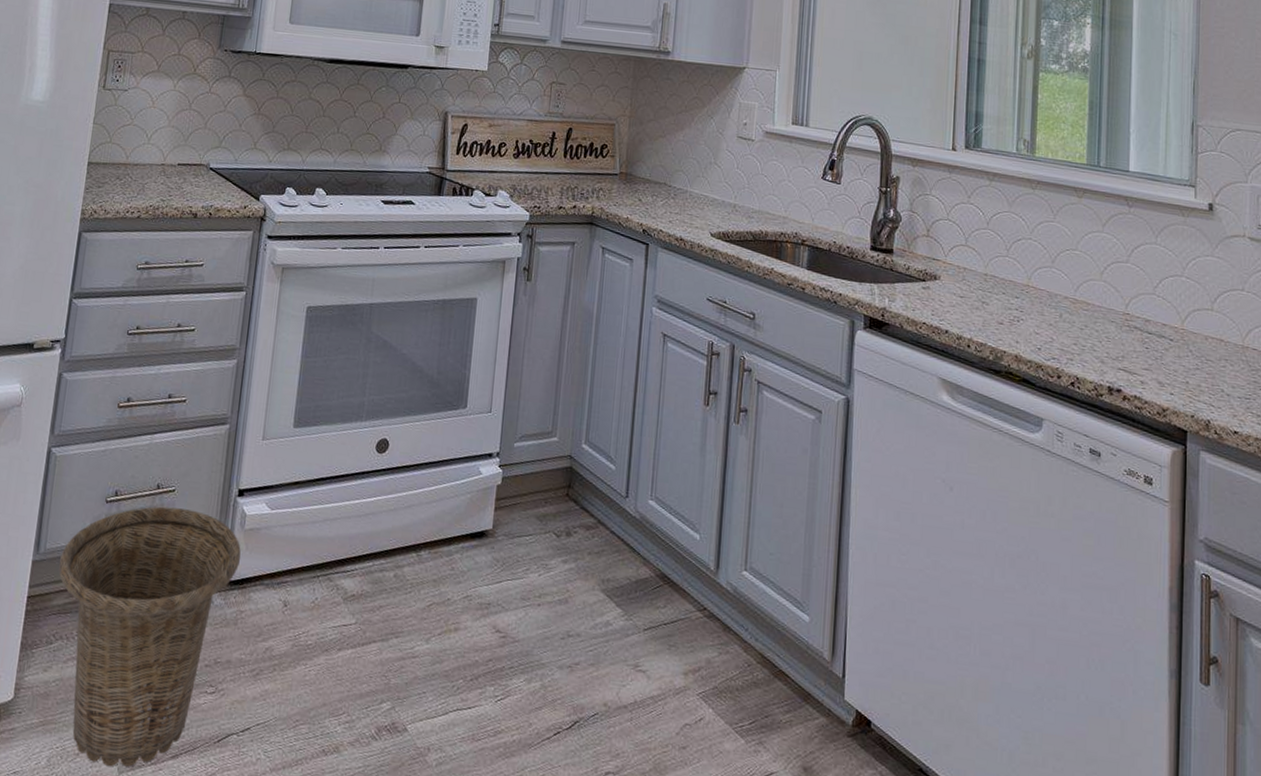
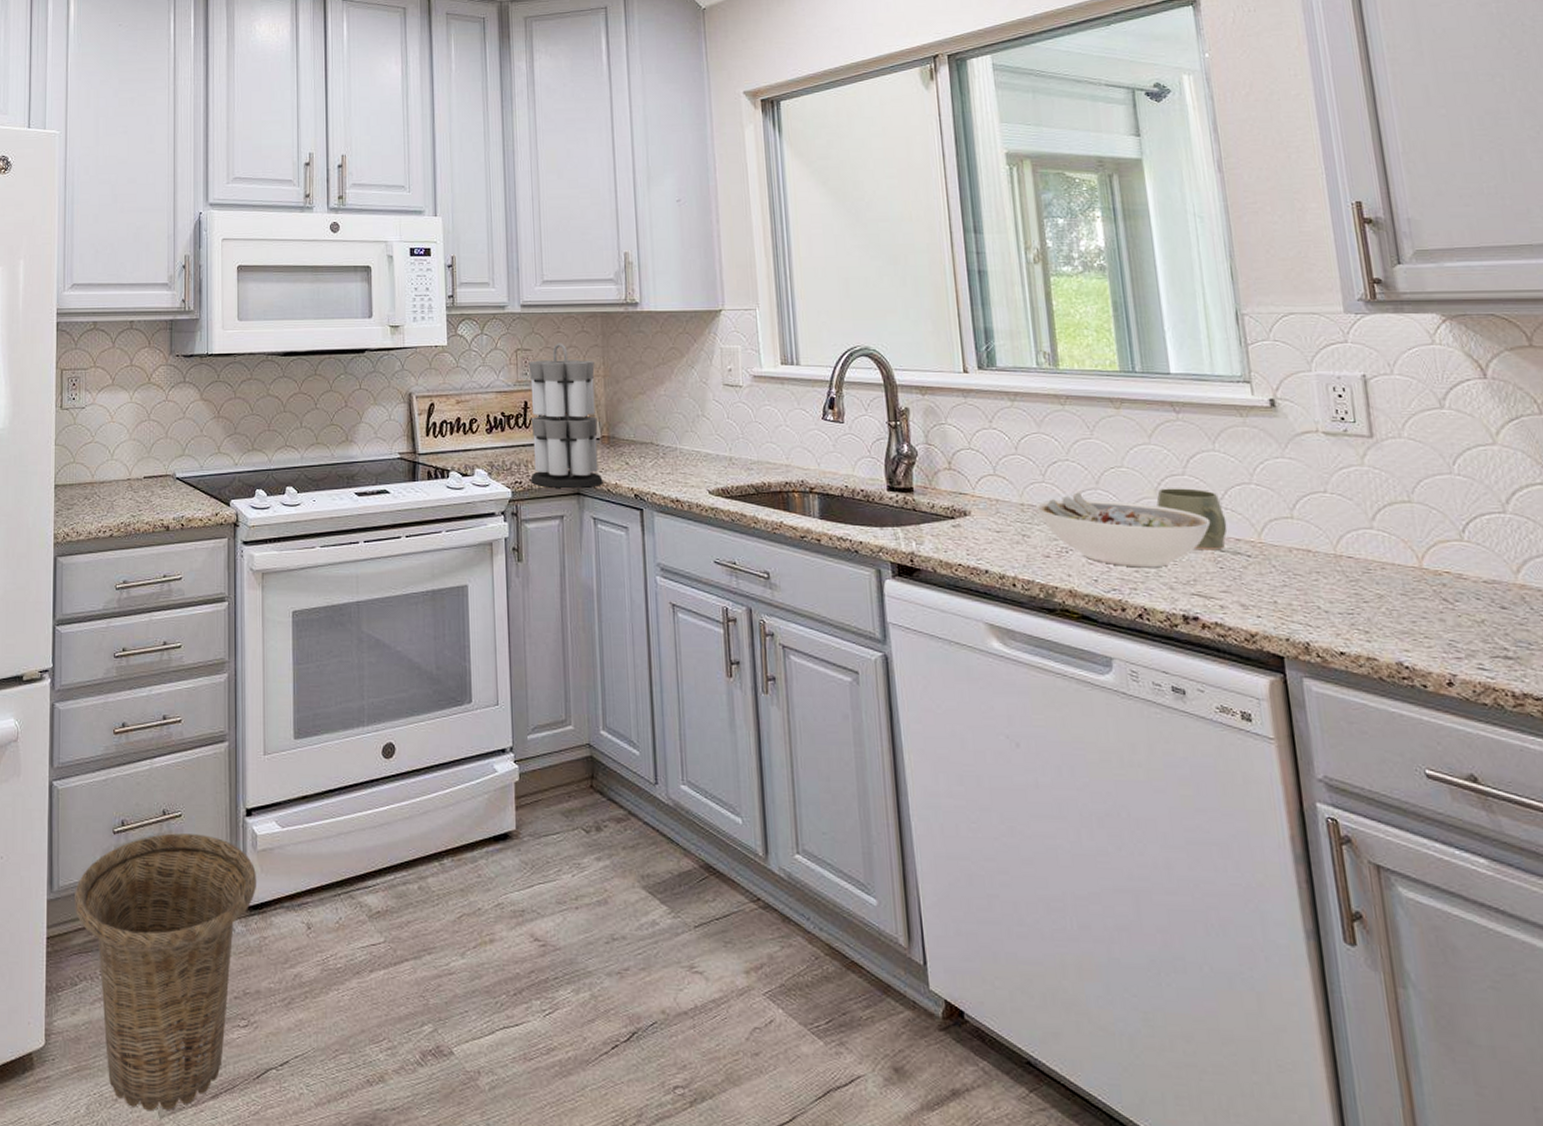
spice rack: none [549,80,623,219] -> present [528,343,603,489]
bowl: none [997,268,1144,343] -> present [1035,492,1211,568]
mug: none [1101,272,1157,333] -> present [1156,488,1227,551]

